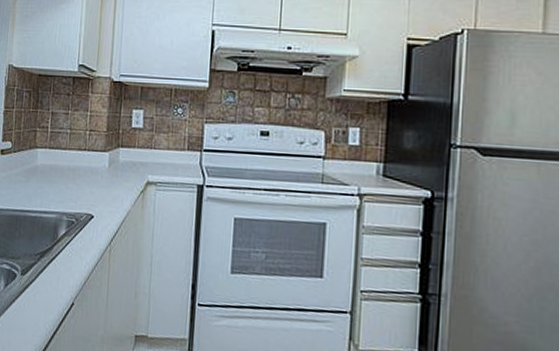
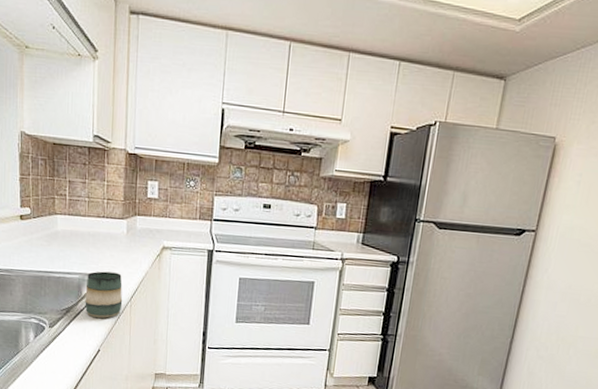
mug: none [60,210,102,265] -> present [85,271,123,318]

